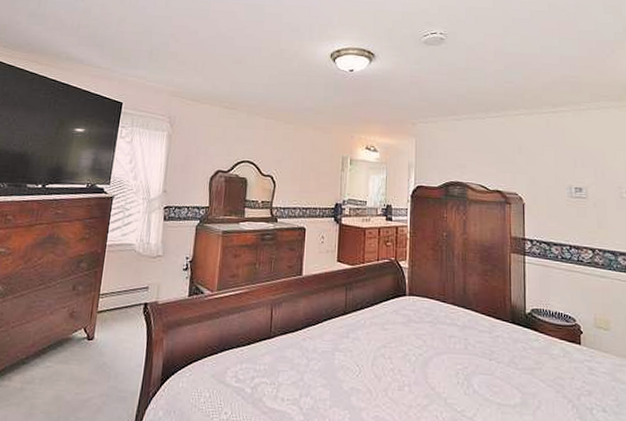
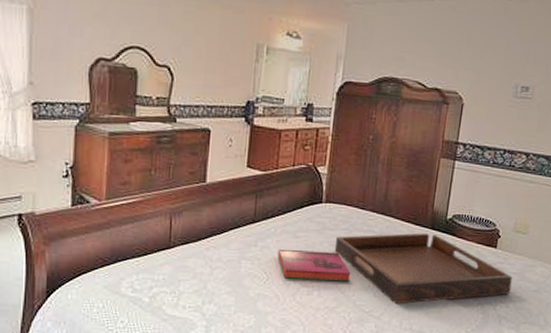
hardback book: none [368,341,439,378] -> present [277,248,351,282]
serving tray: none [421,327,605,404] -> present [334,233,513,305]

